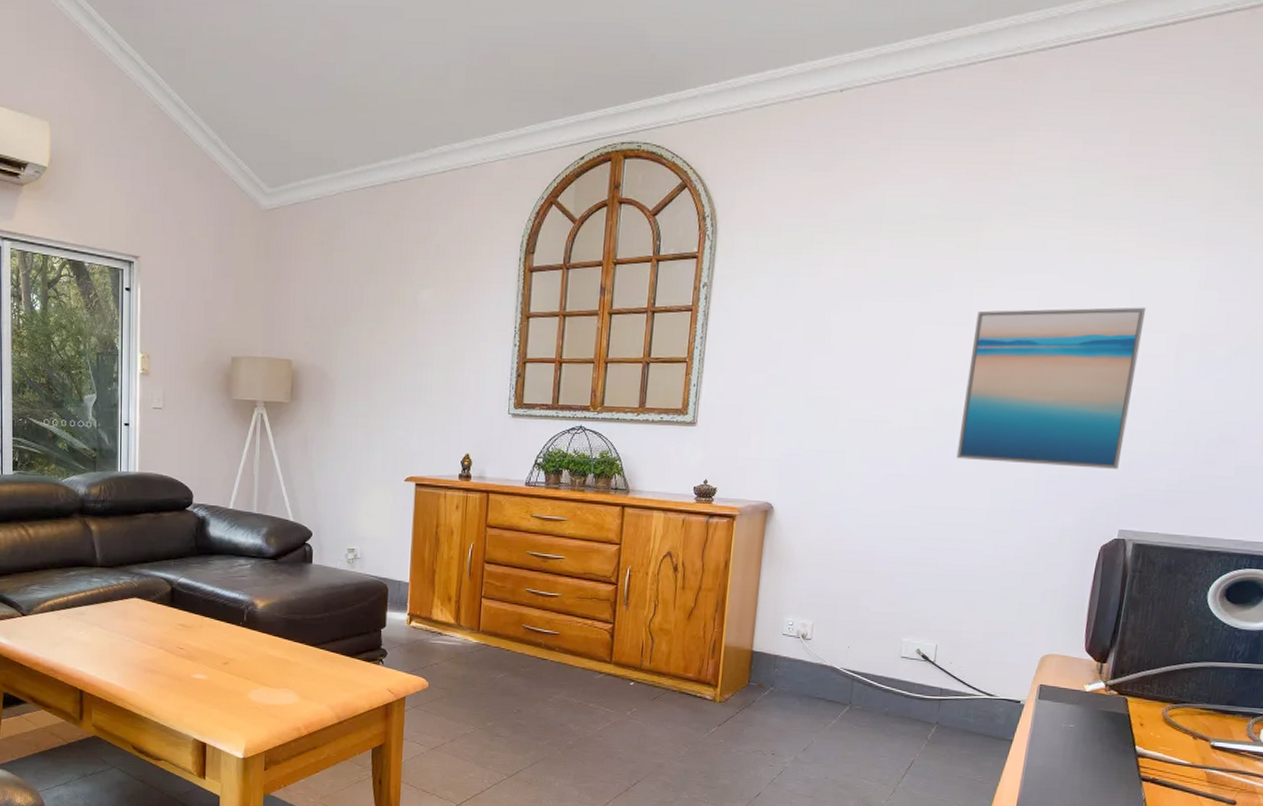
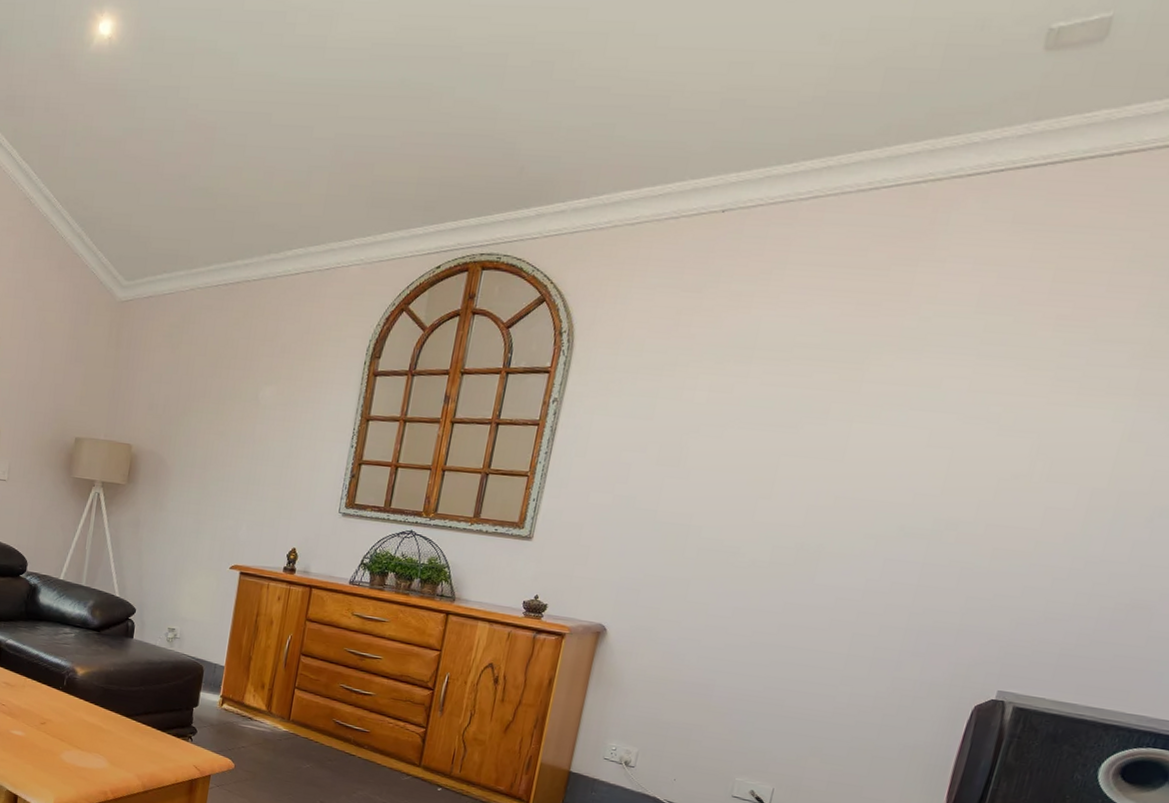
wall art: present [956,307,1147,469] -> none [815,447,1056,626]

